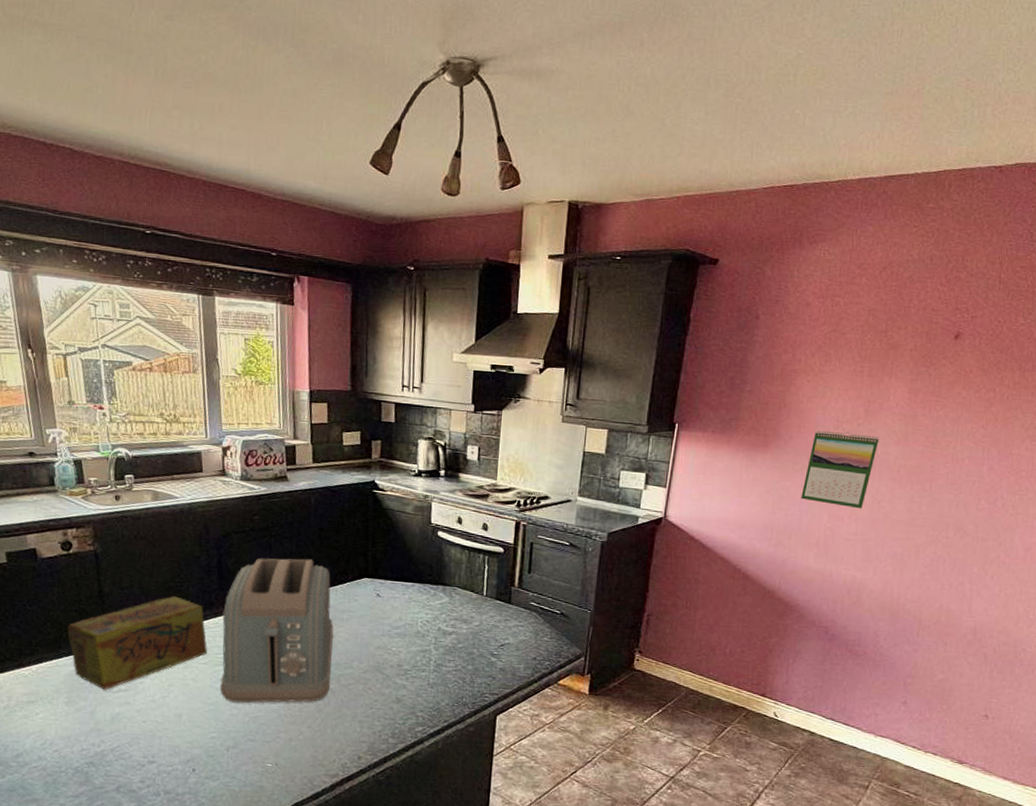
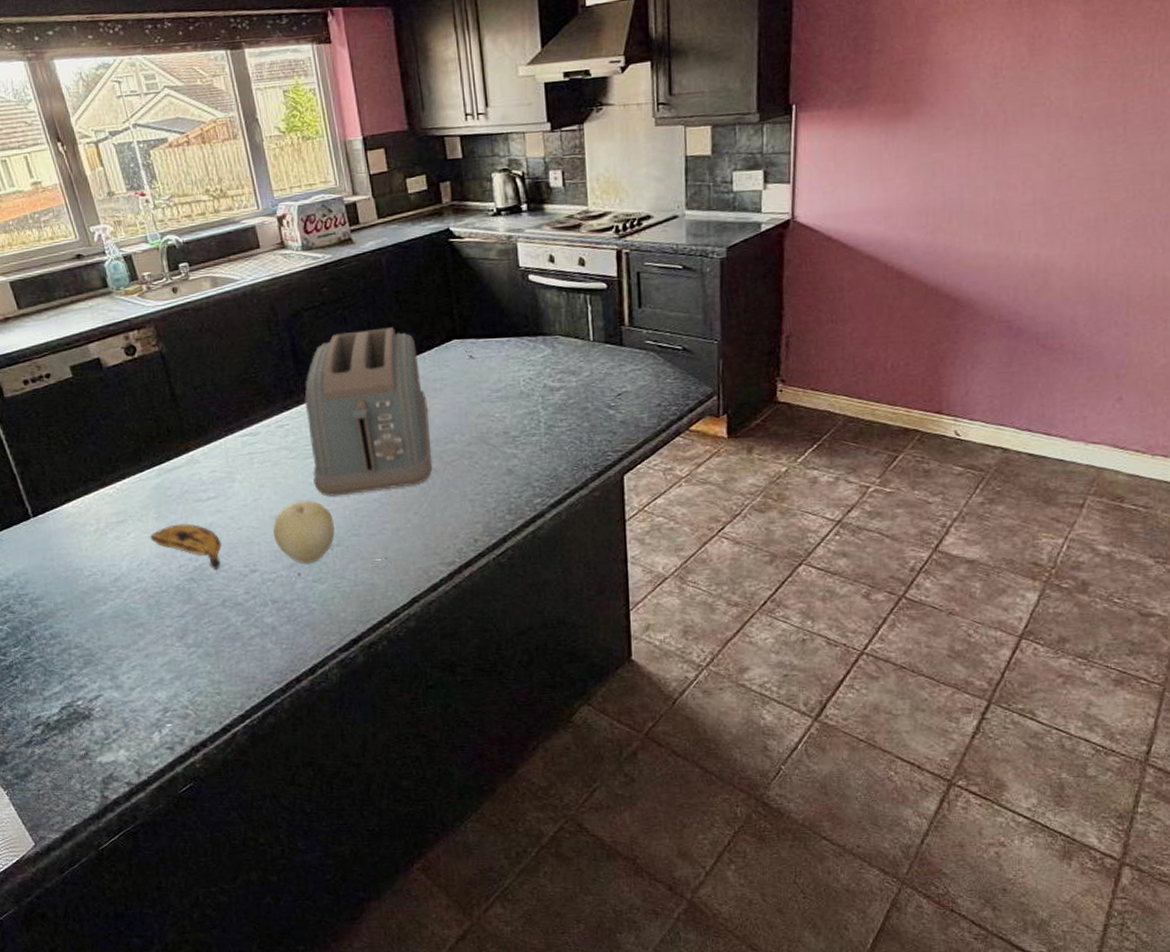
banana: none [58,710,125,757] -> present [151,524,222,570]
cereal box: present [67,596,207,690] -> none [145,389,294,500]
fruit: none [175,703,233,762] -> present [273,500,335,564]
calendar: present [801,431,880,509] -> none [958,79,1052,172]

